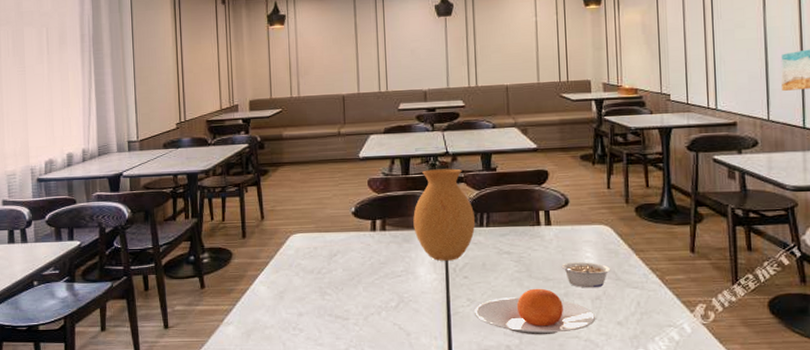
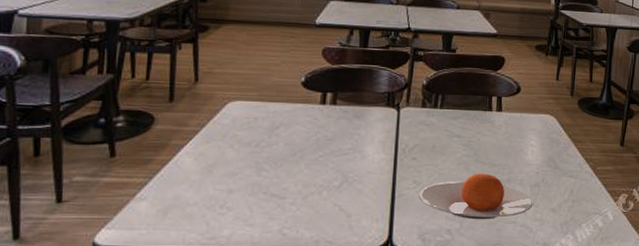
vase: present [413,168,476,261] -> none [366,44,430,141]
legume: present [561,262,611,288] -> none [507,149,551,175]

